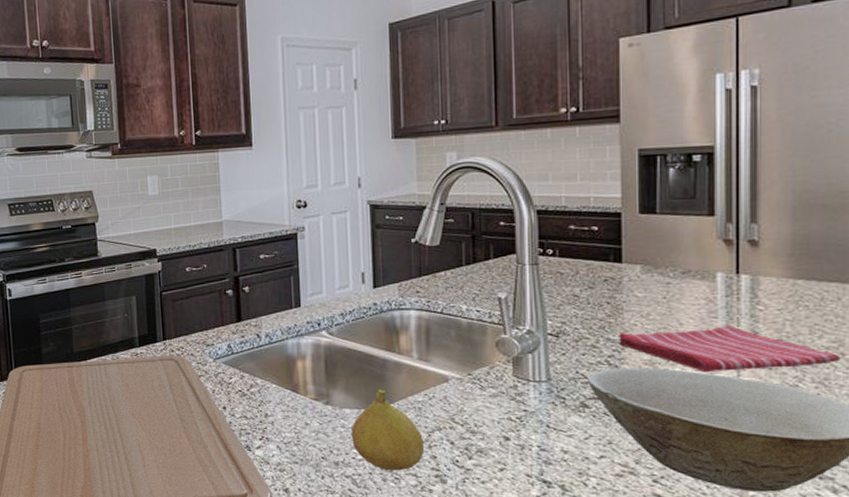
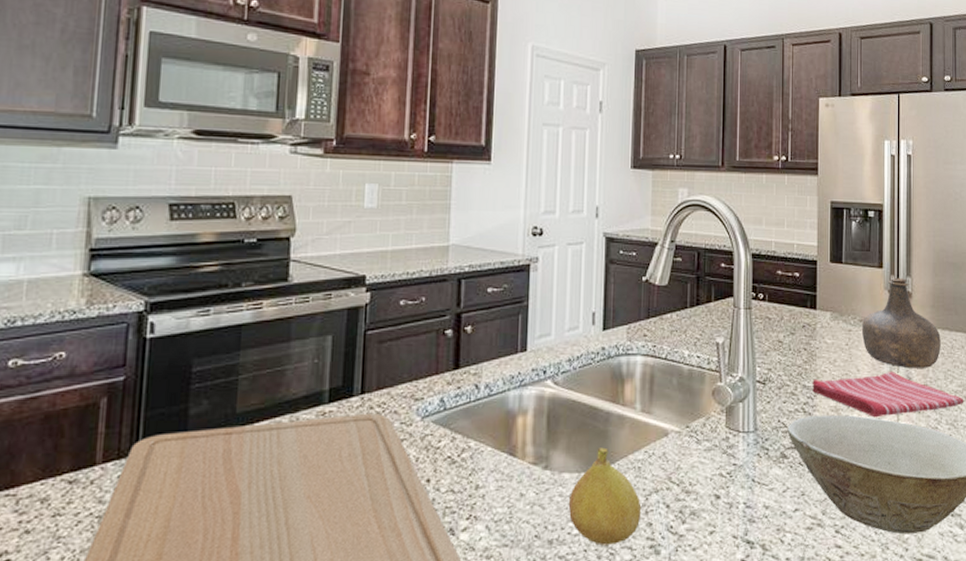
bottle: none [686,224,804,322] -> present [862,277,941,369]

